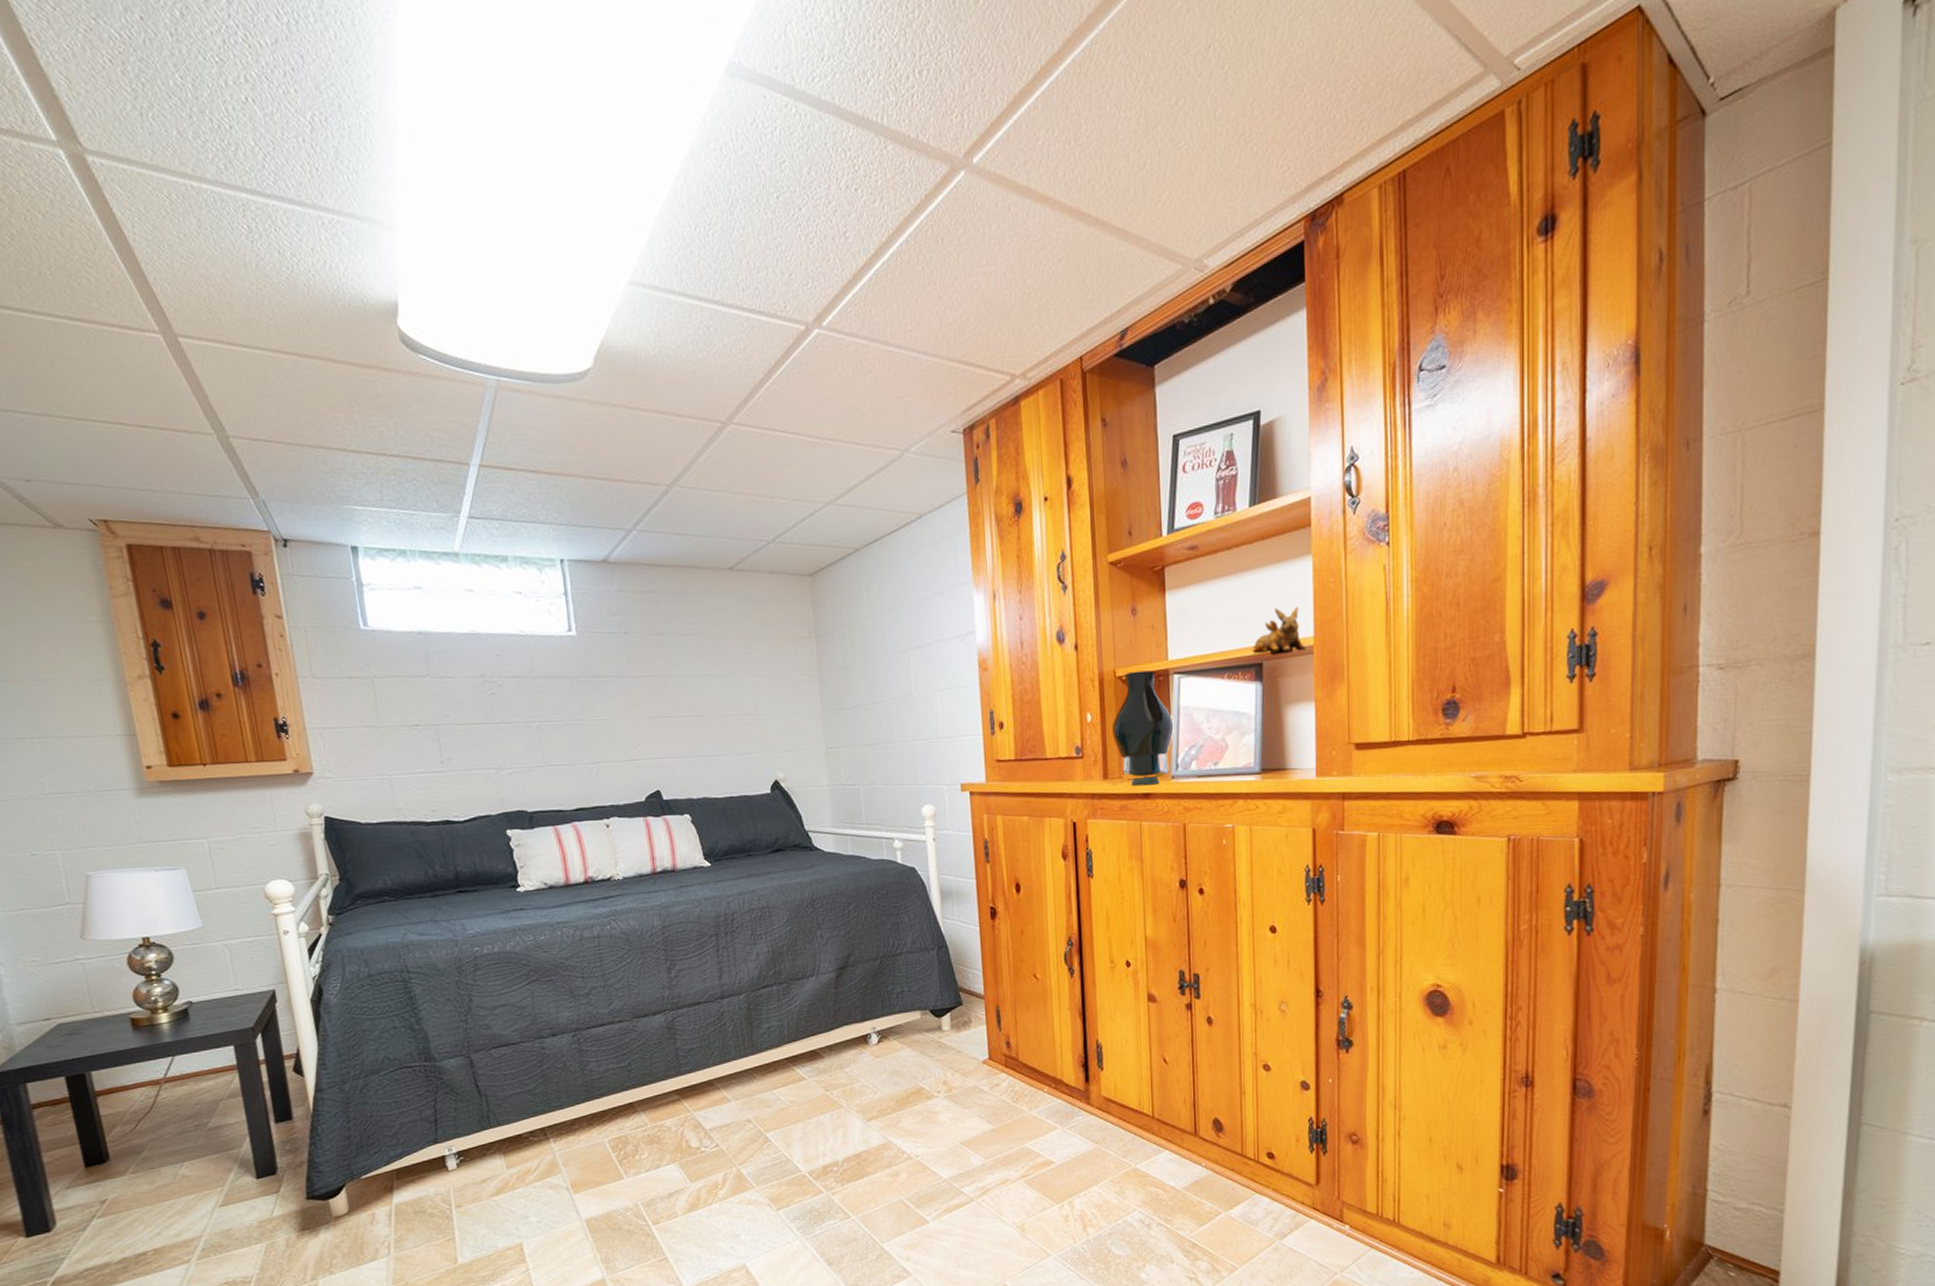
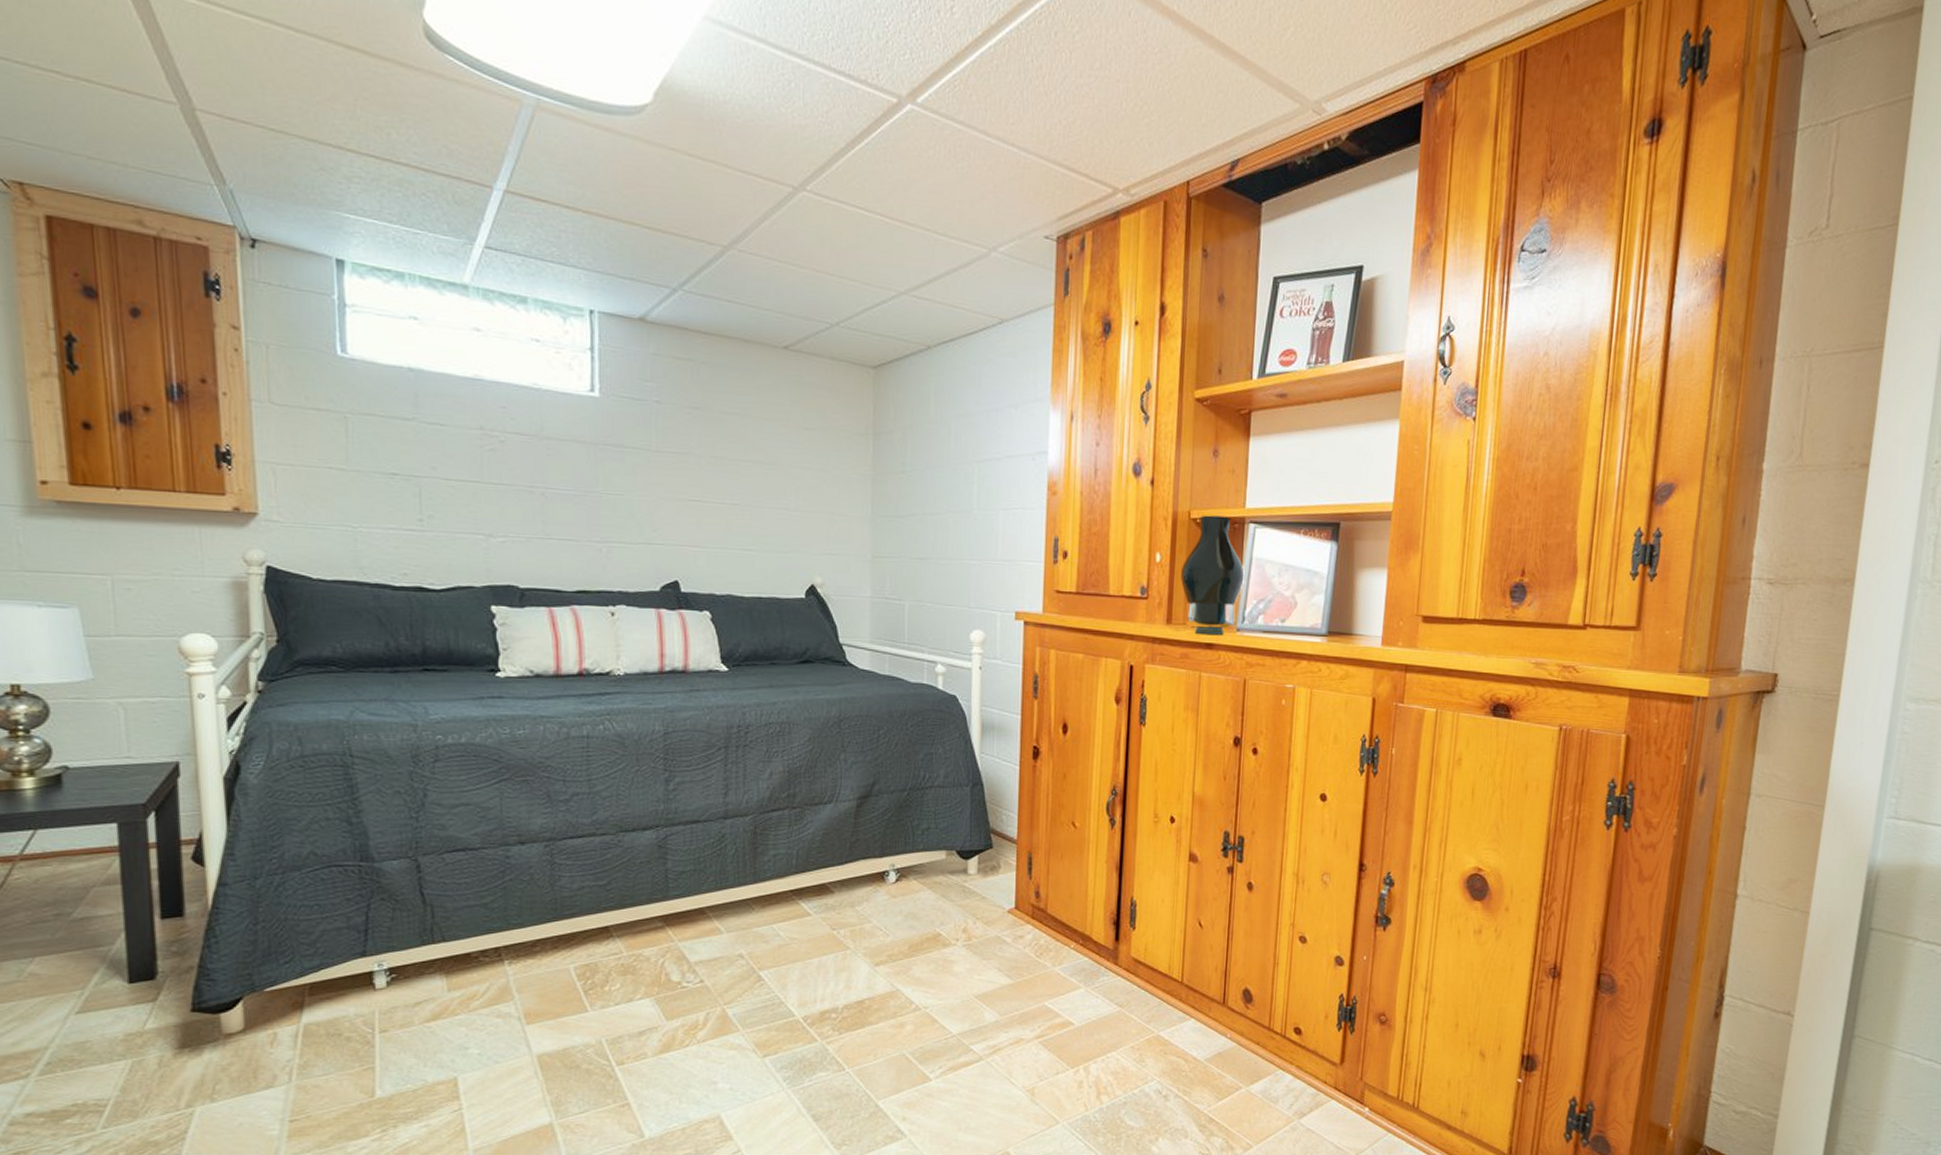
figurine: present [1252,606,1306,656] -> none [1330,468,1385,517]

